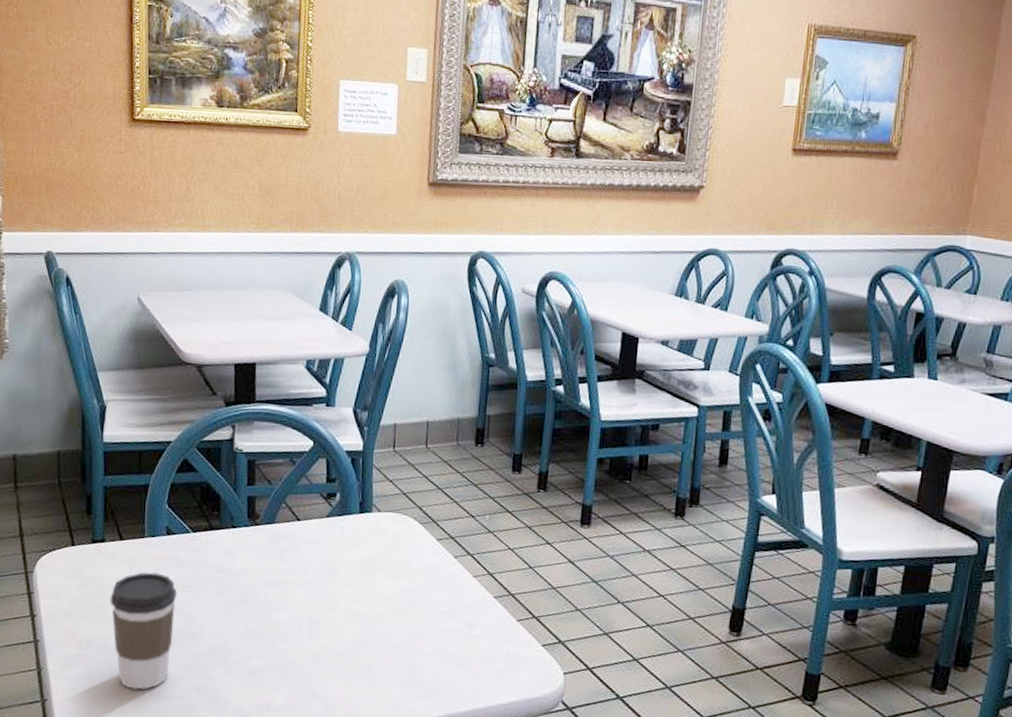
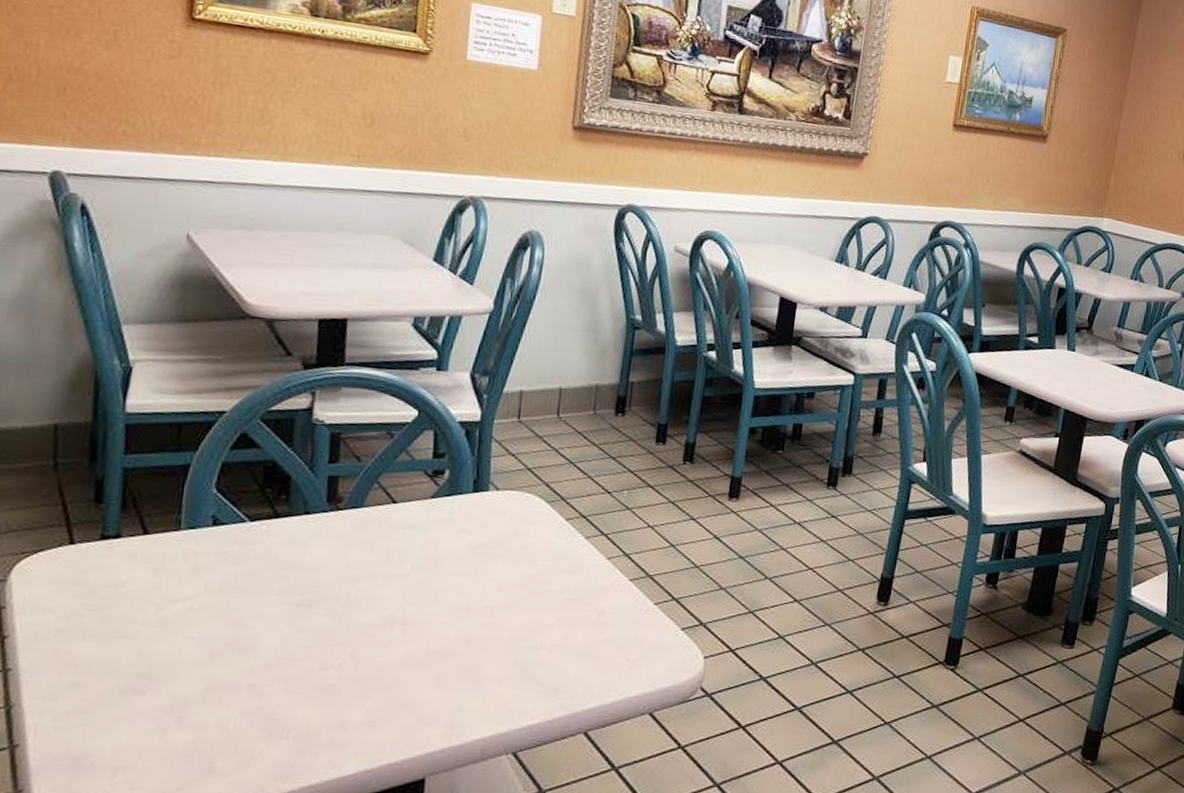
coffee cup: present [110,572,177,690] -> none [123,573,224,721]

